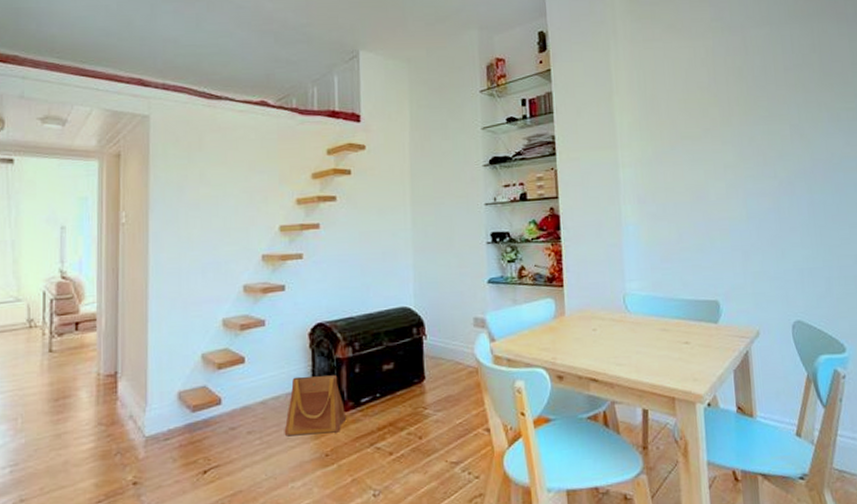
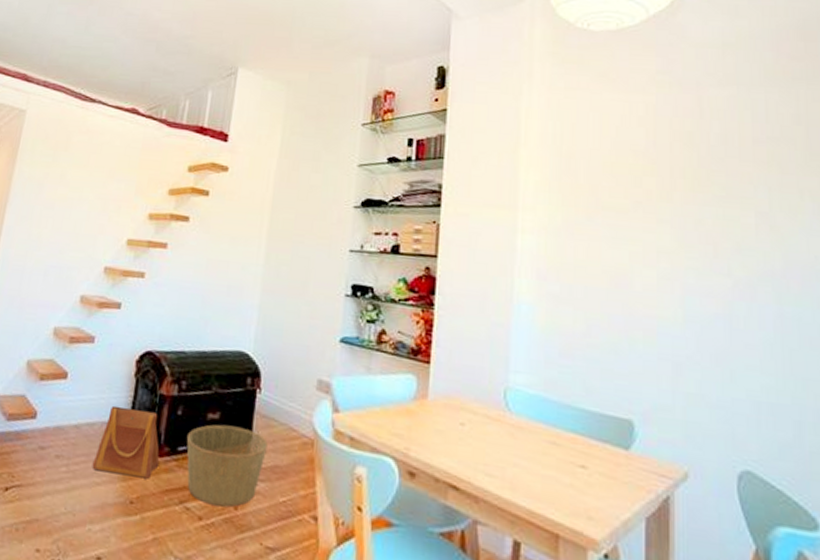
basket: none [367,371,440,441] -> present [186,424,268,507]

